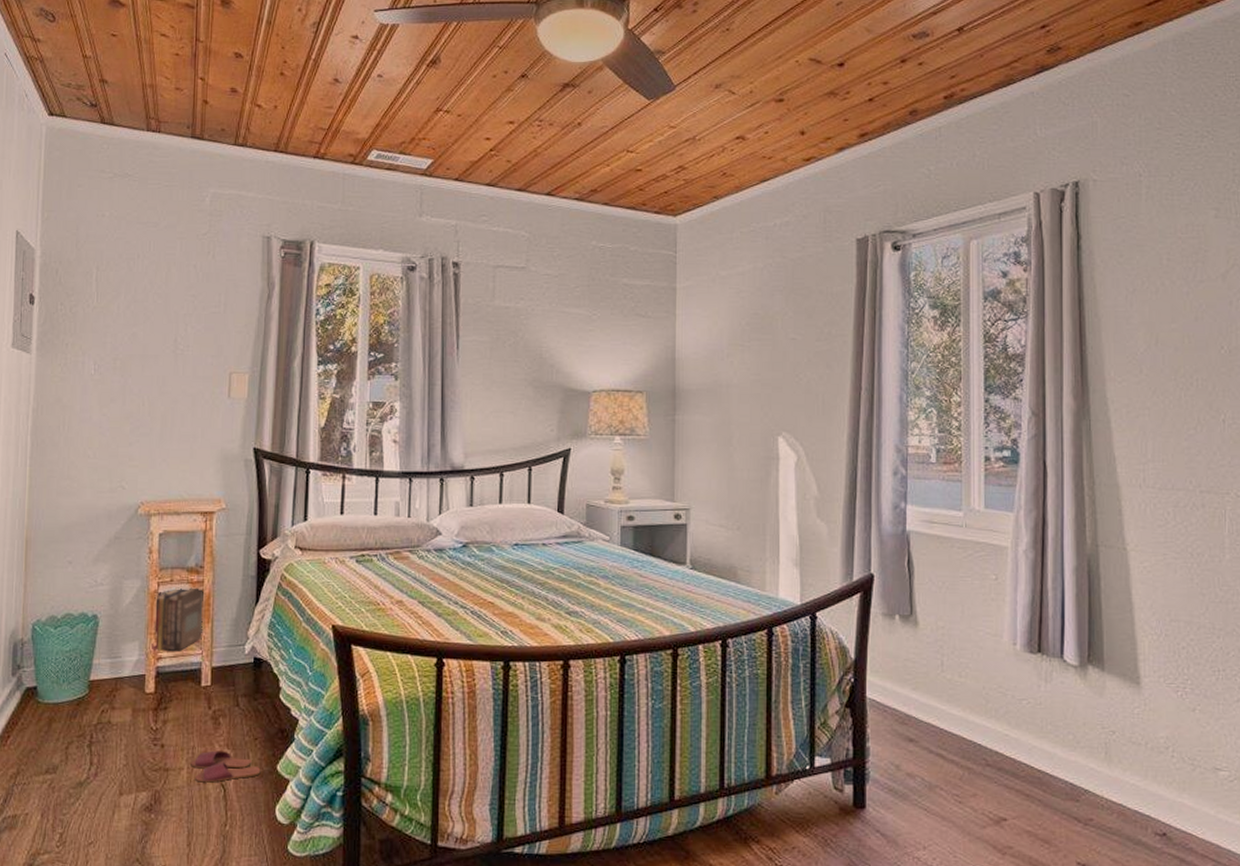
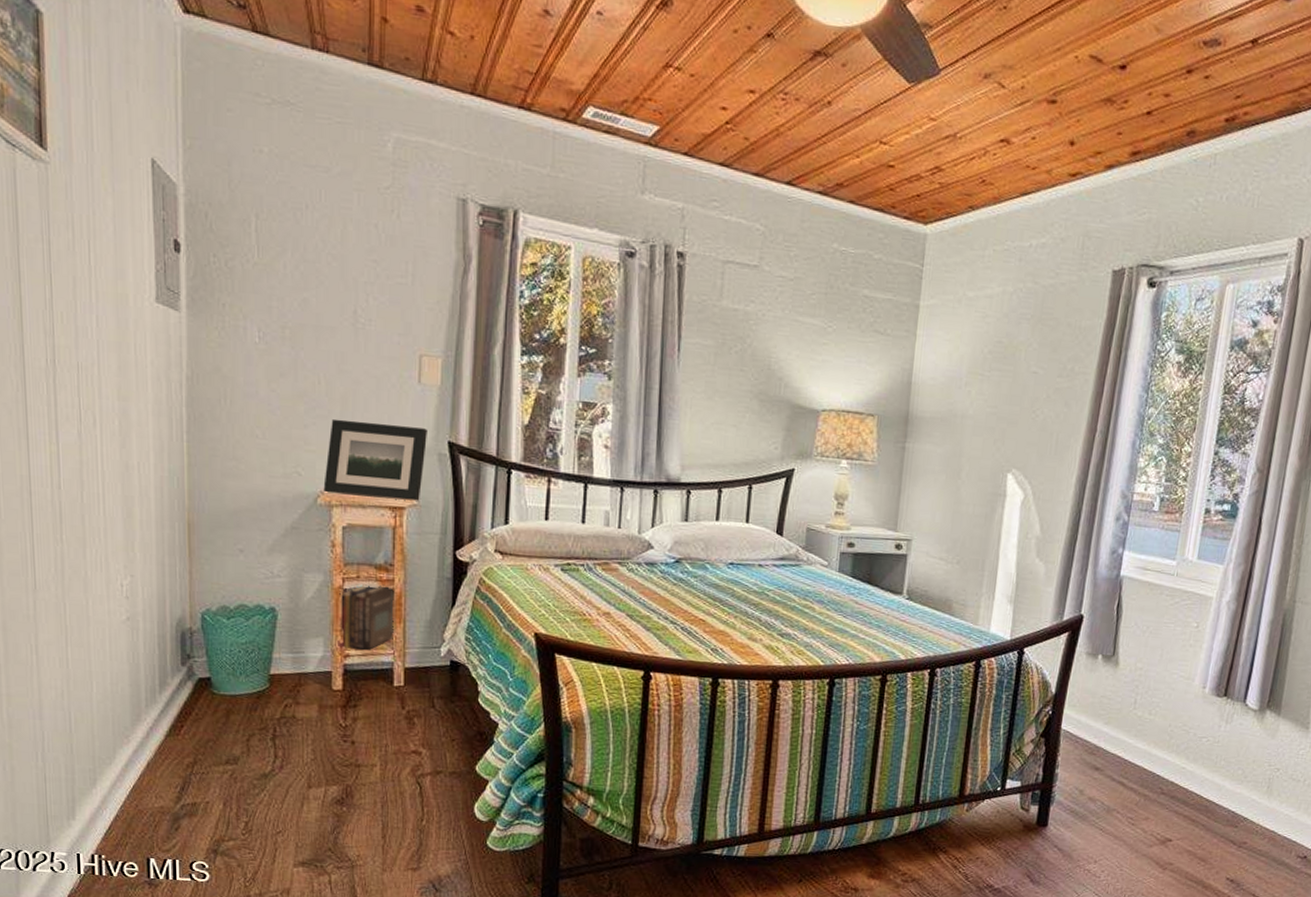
picture frame: none [144,435,235,505] -> present [323,418,427,501]
slippers: present [190,750,261,783] -> none [384,749,459,780]

